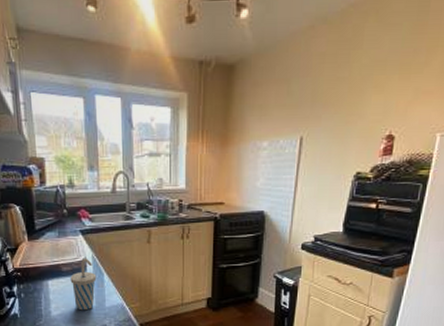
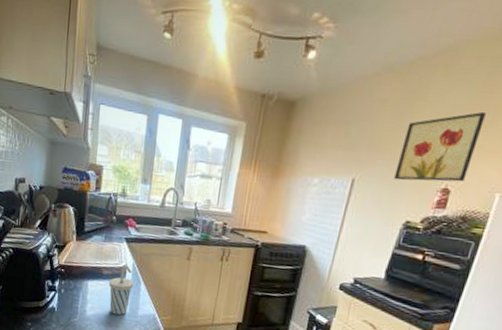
wall art: none [340,53,419,133] -> present [394,111,486,182]

